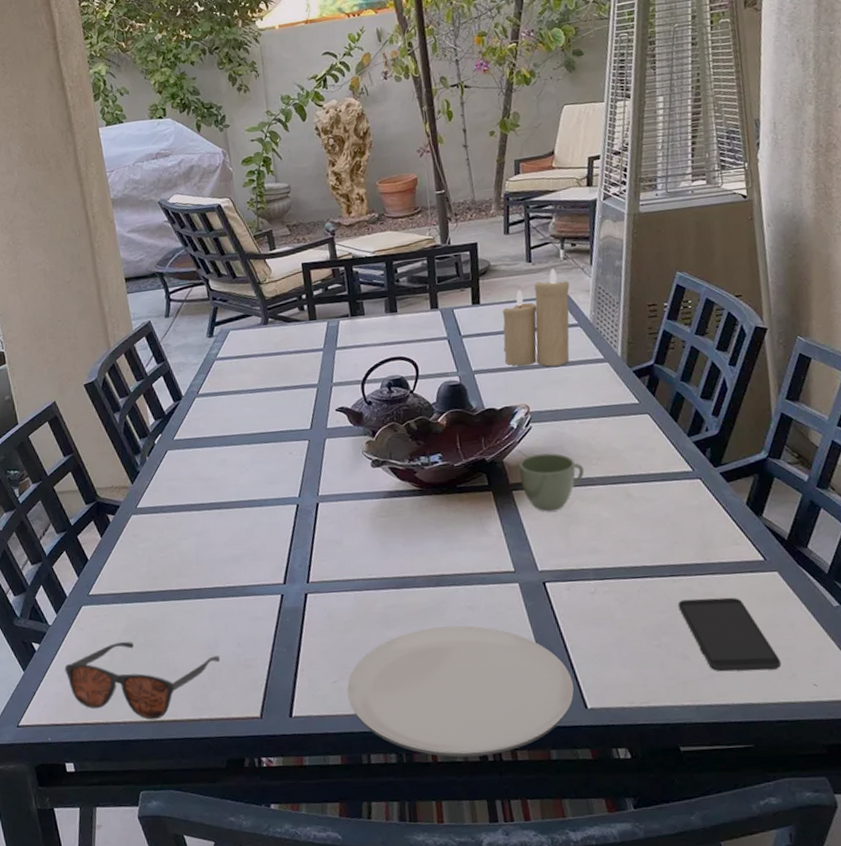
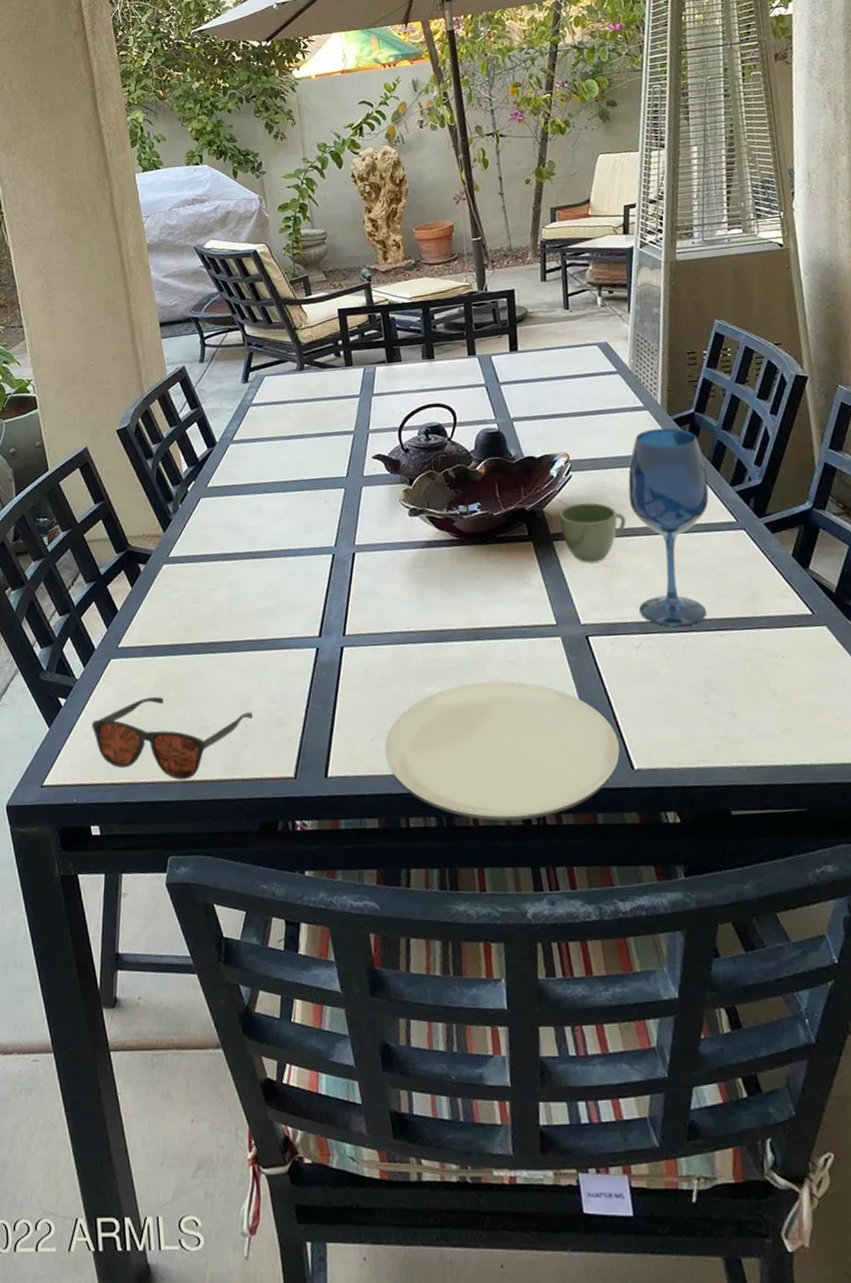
candle: present [502,268,570,367] -> none [540,315,609,415]
wineglass: none [587,379,666,573] -> present [628,428,709,627]
mobile phone: present [677,597,782,672] -> none [724,652,834,731]

